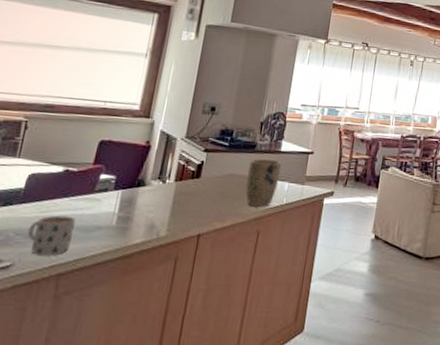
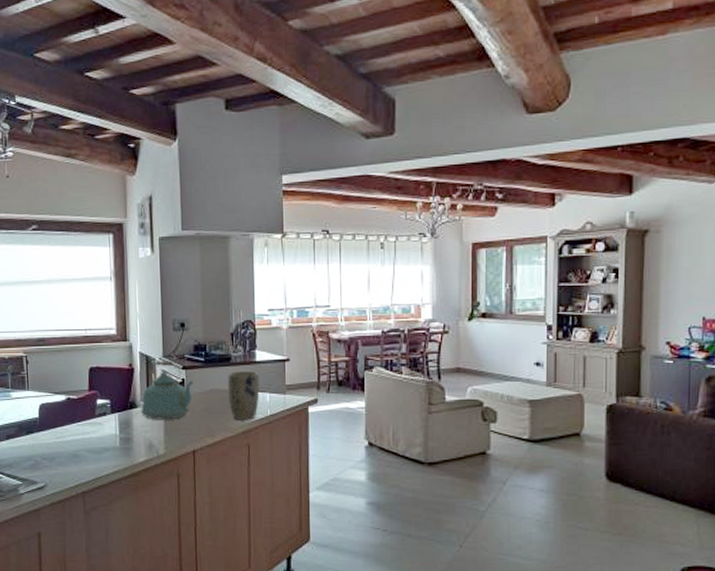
mug: present [27,215,76,256] -> none [50,440,87,476]
kettle: none [149,141,213,201] -> present [141,361,193,420]

